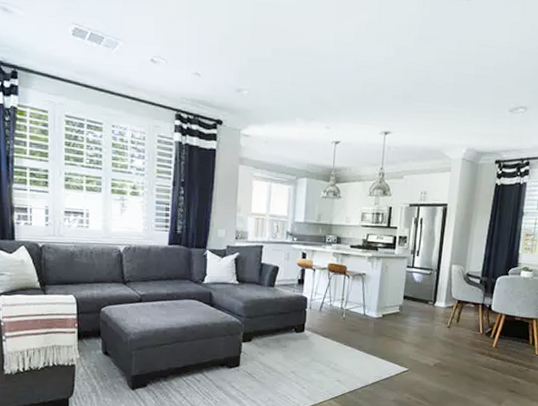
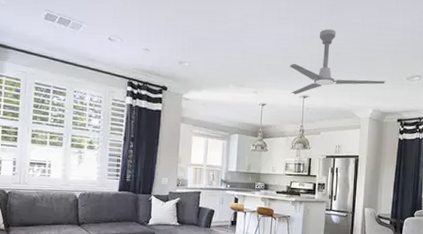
ceiling fan: none [369,48,485,130] -> present [290,29,386,94]

